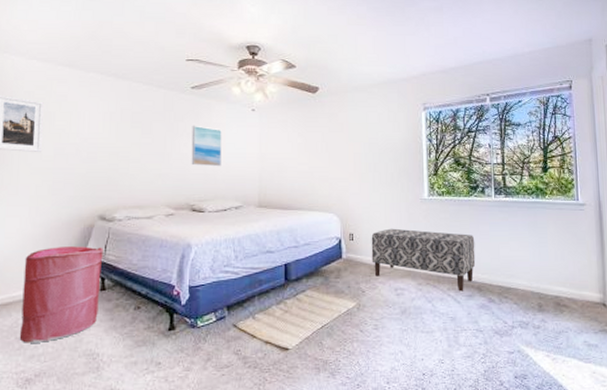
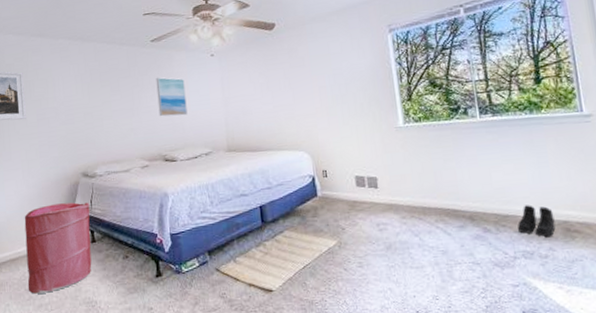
bench: present [371,228,476,292] -> none [345,160,465,223]
boots: none [518,280,548,309] -> present [518,205,556,237]

